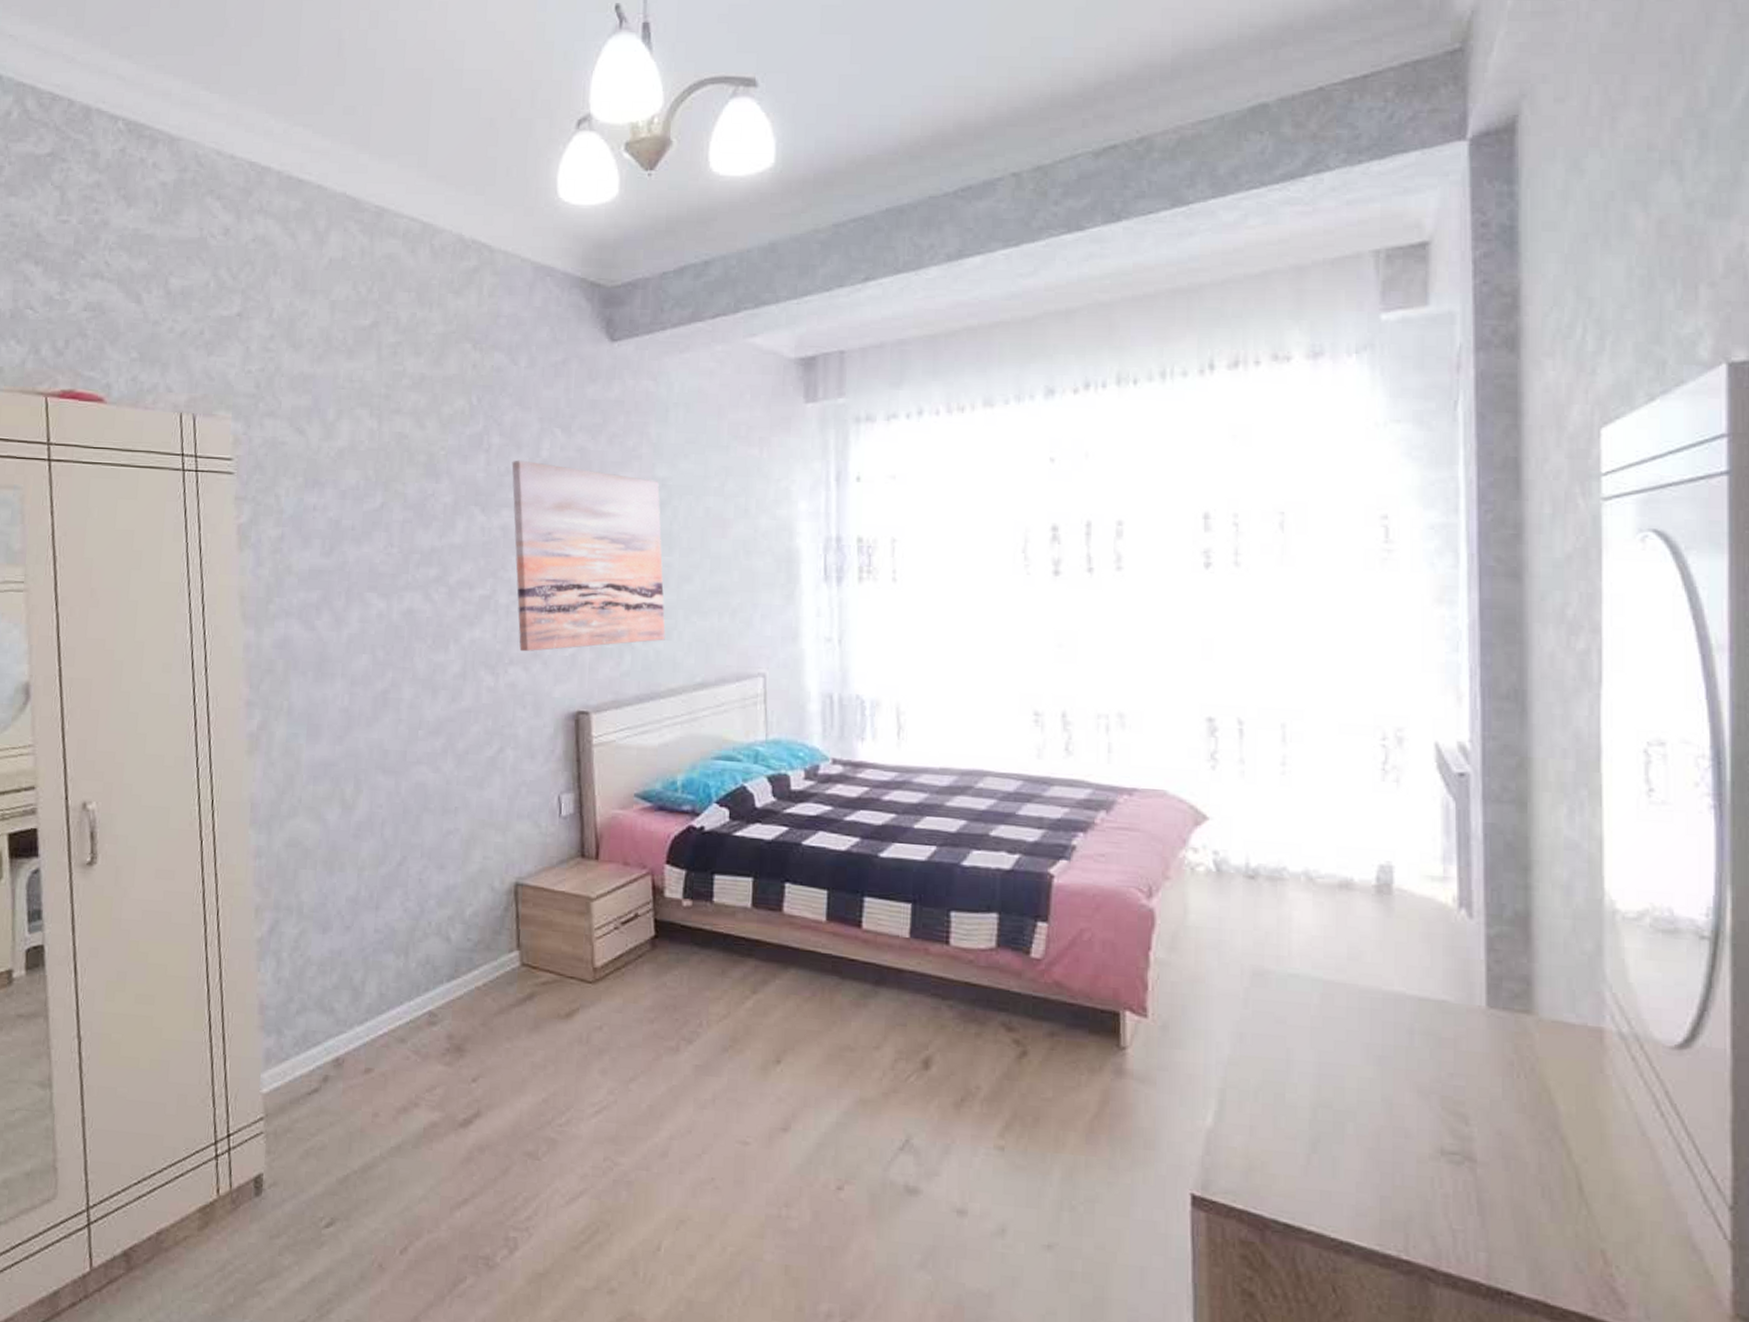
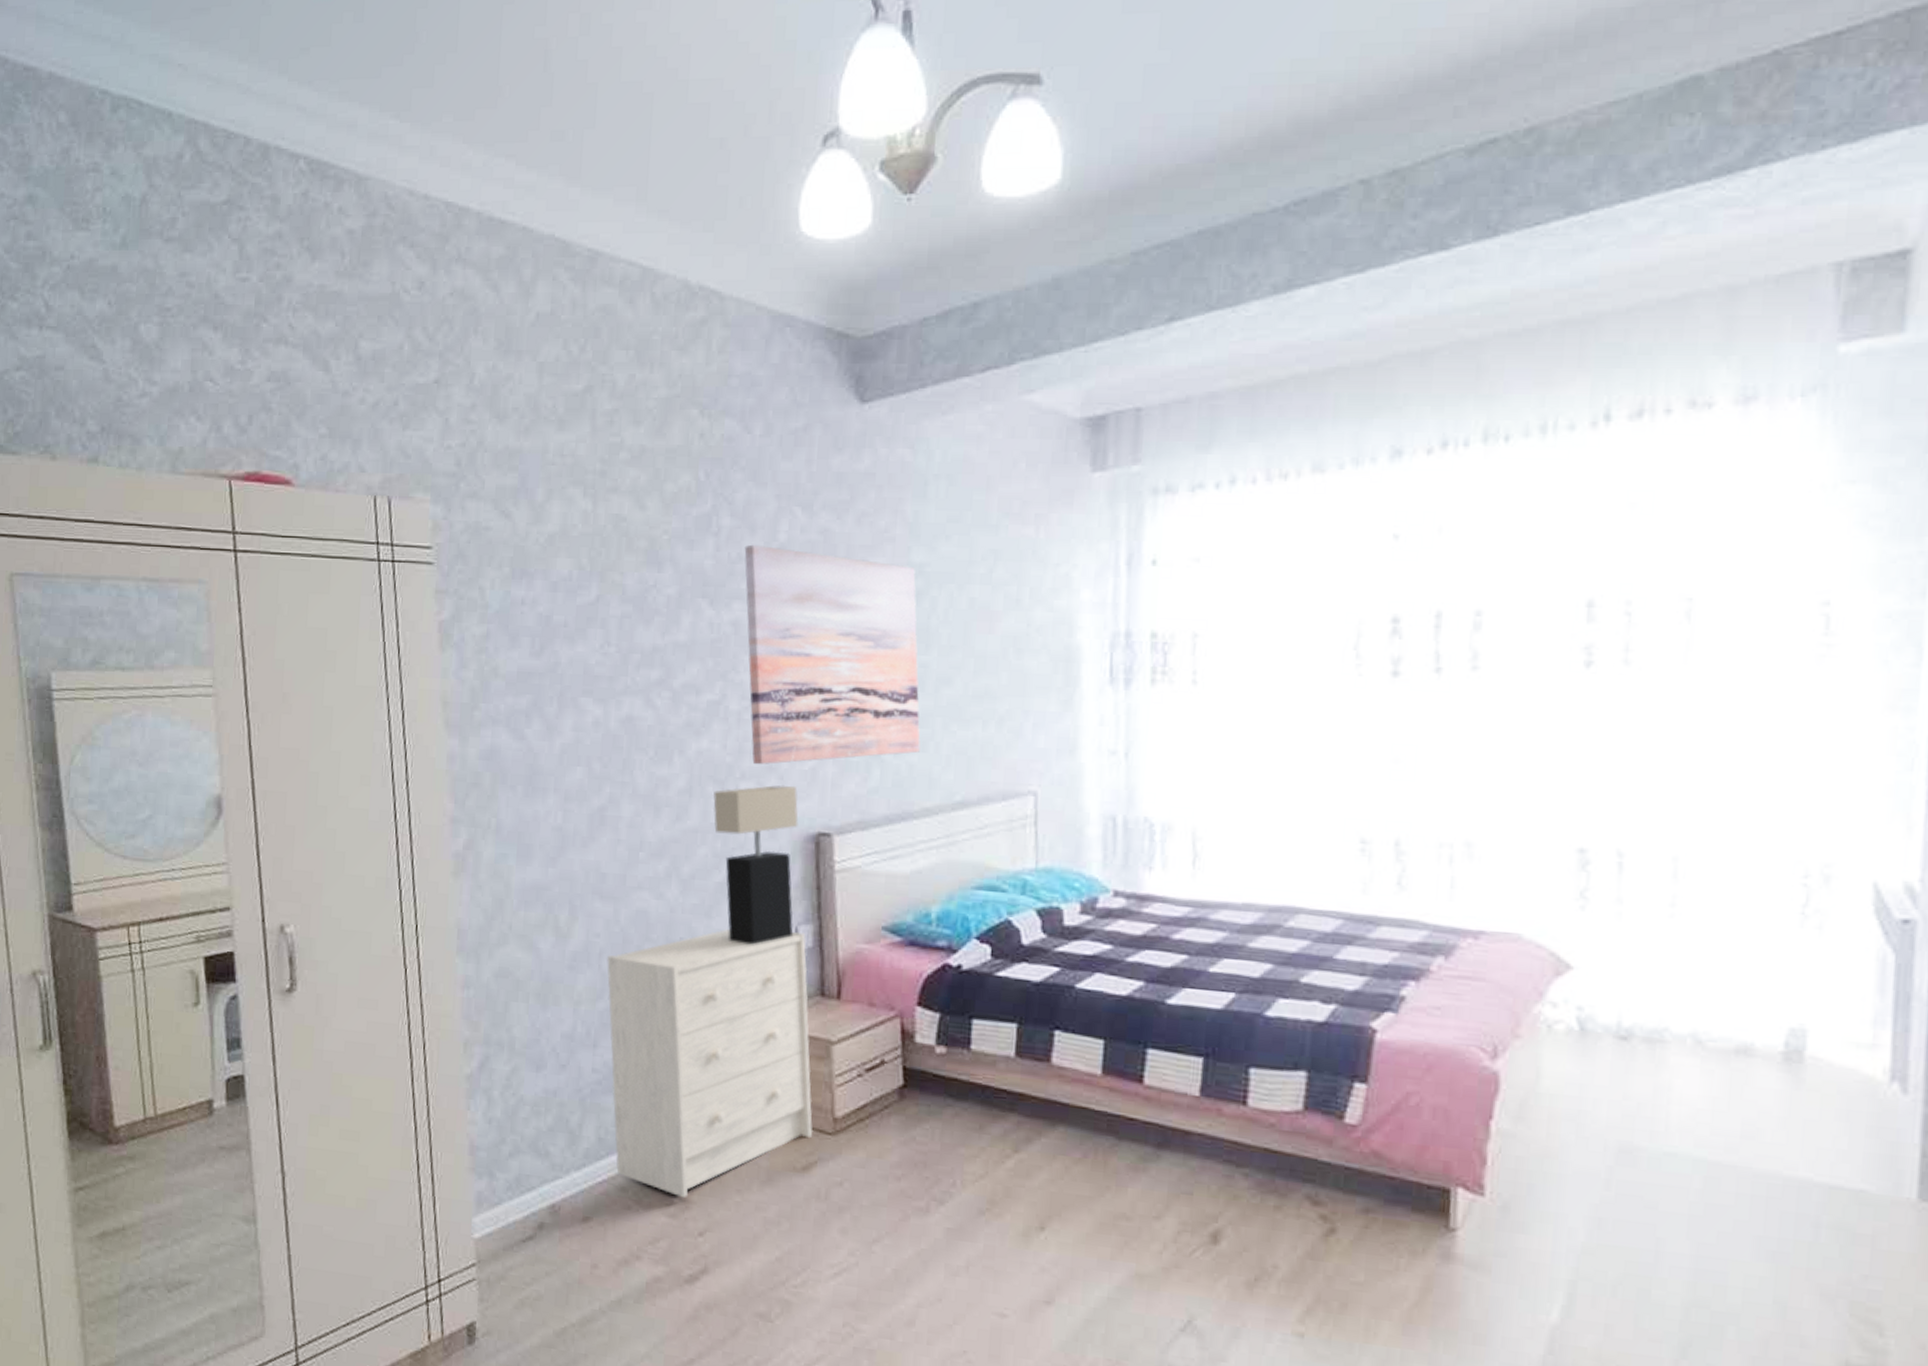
dresser: none [388,799,576,1047] -> present [607,929,814,1199]
table lamp: none [485,669,560,813] -> present [713,784,799,945]

